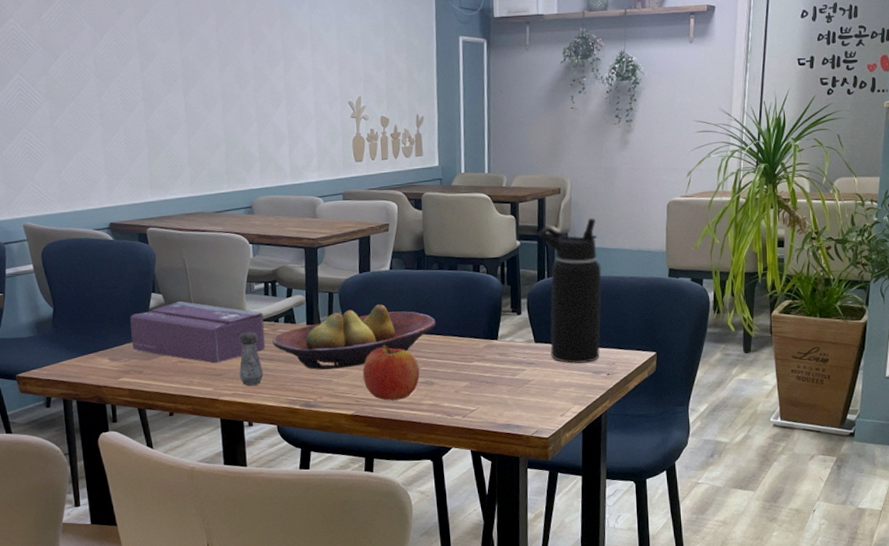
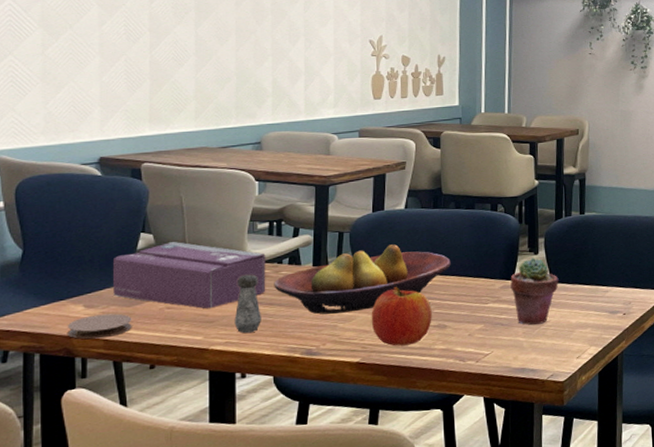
coaster: none [97,366,151,389] -> present [68,313,132,340]
potted succulent: none [494,318,542,383] -> present [510,258,559,325]
water bottle: present [537,218,602,364] -> none [556,159,618,304]

